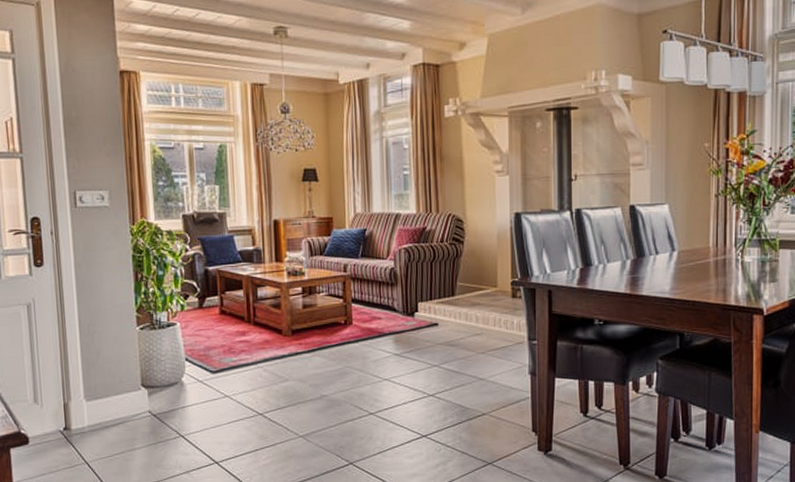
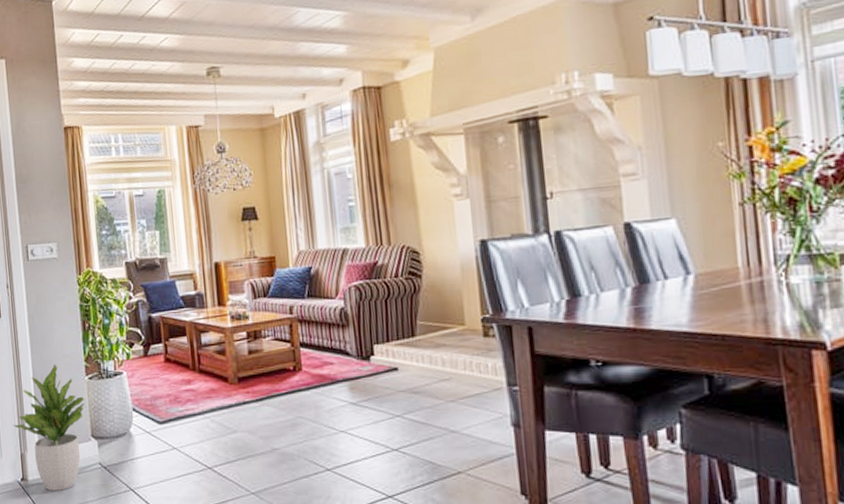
potted plant: none [56,314,136,439] -> present [13,364,85,491]

